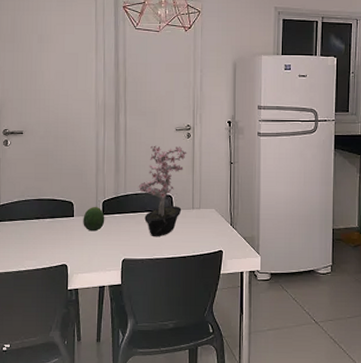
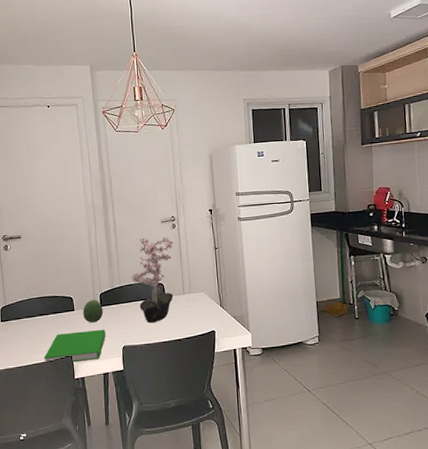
book: none [36,239,106,272] -> present [43,329,106,363]

